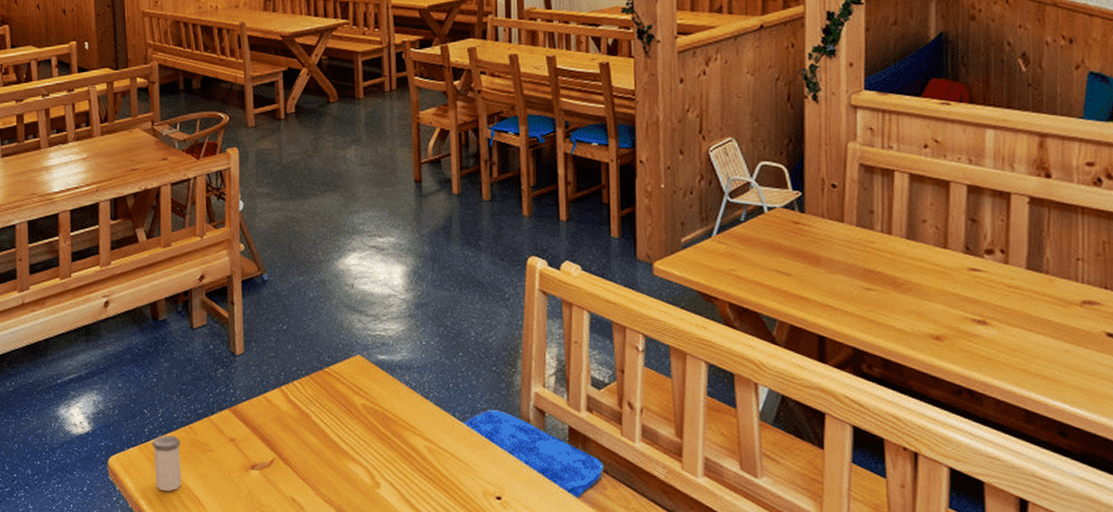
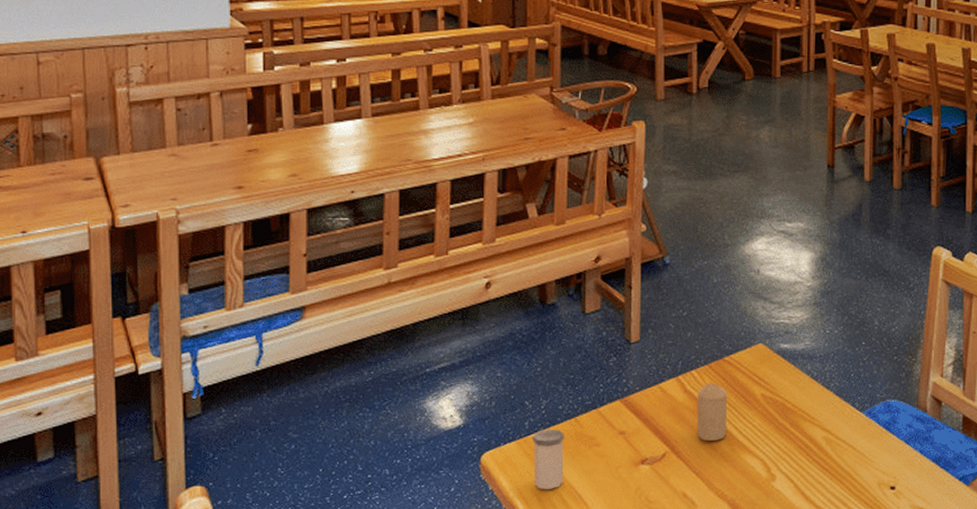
candle: none [300,393,330,448] -> present [696,383,727,441]

